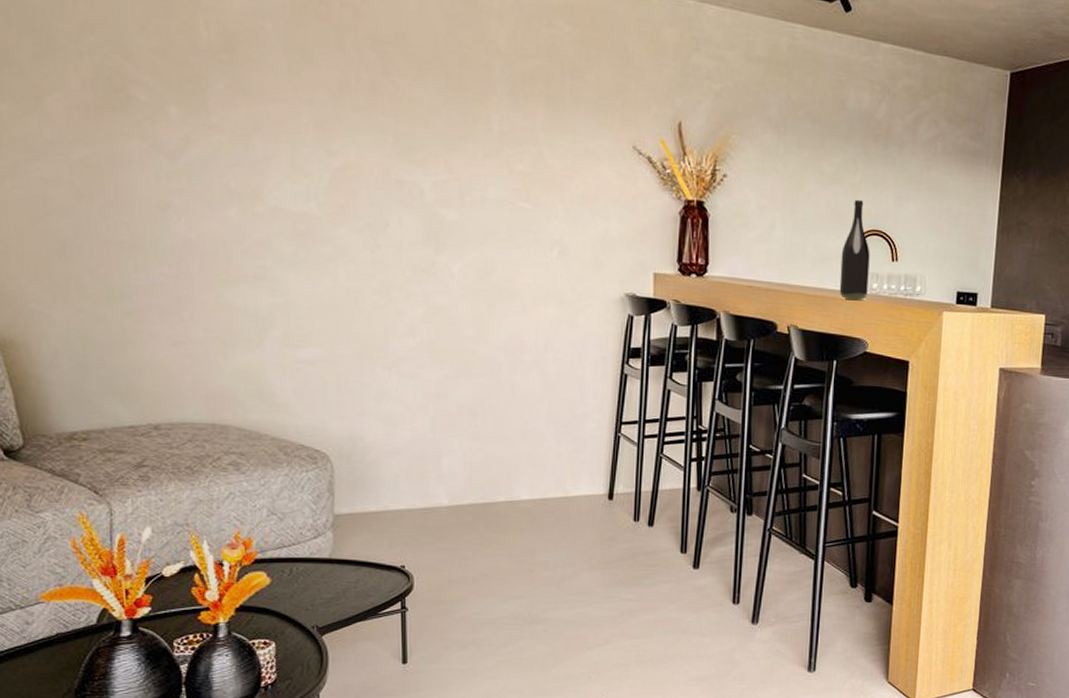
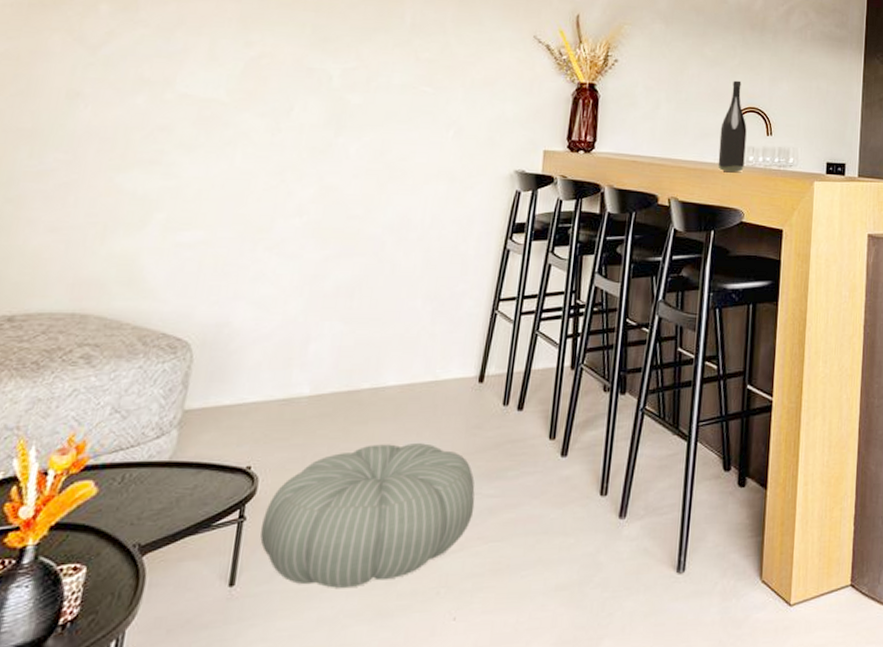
pouf: none [423,551,615,669] -> present [260,443,475,588]

